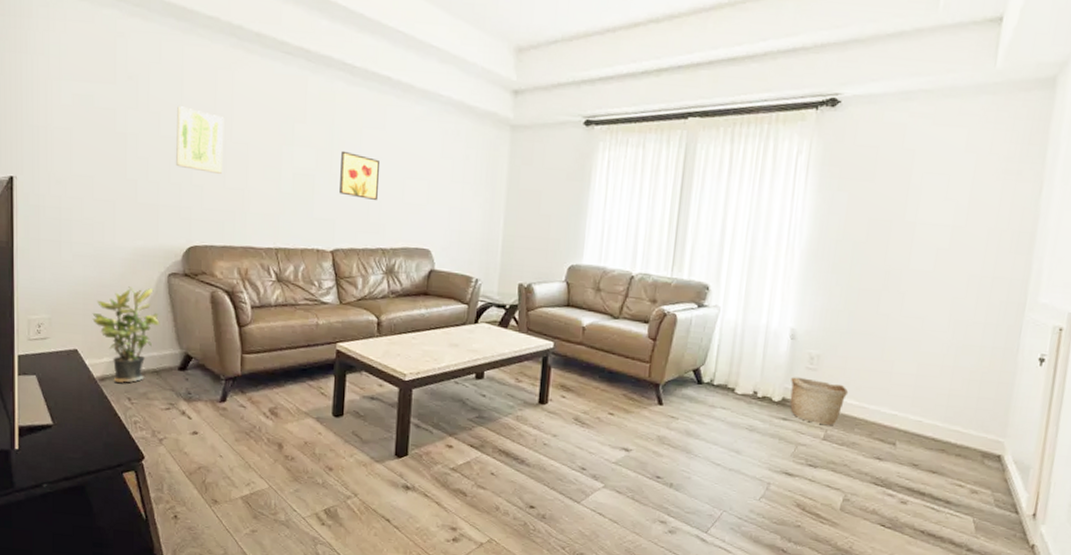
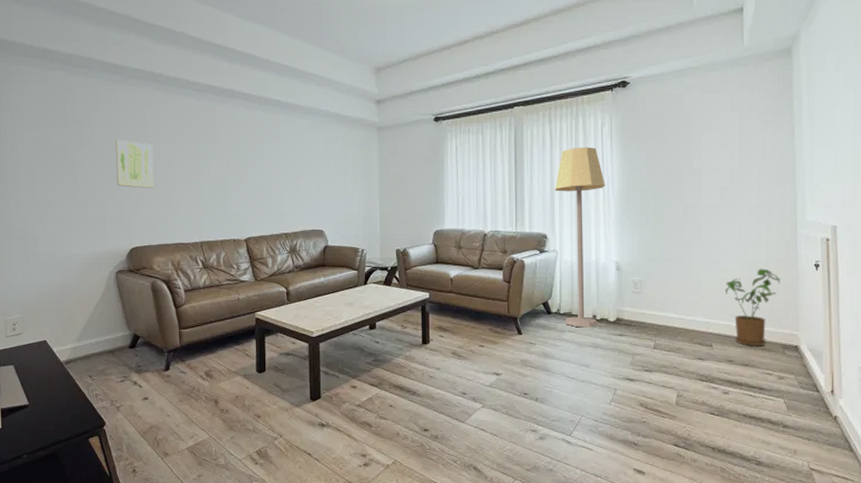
potted plant: present [92,286,160,383] -> none [57,285,112,364]
wall art: present [339,150,379,201] -> none [247,160,278,197]
lamp: none [717,178,792,406] -> present [554,146,605,328]
basket: present [789,377,849,426] -> none [621,300,669,337]
house plant: none [922,356,994,452] -> present [725,268,780,347]

